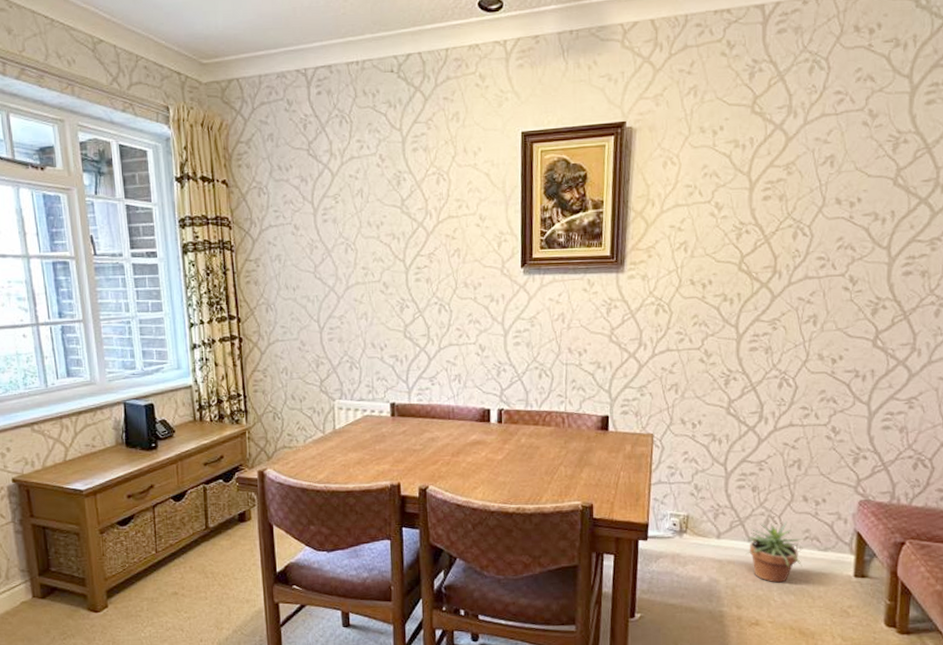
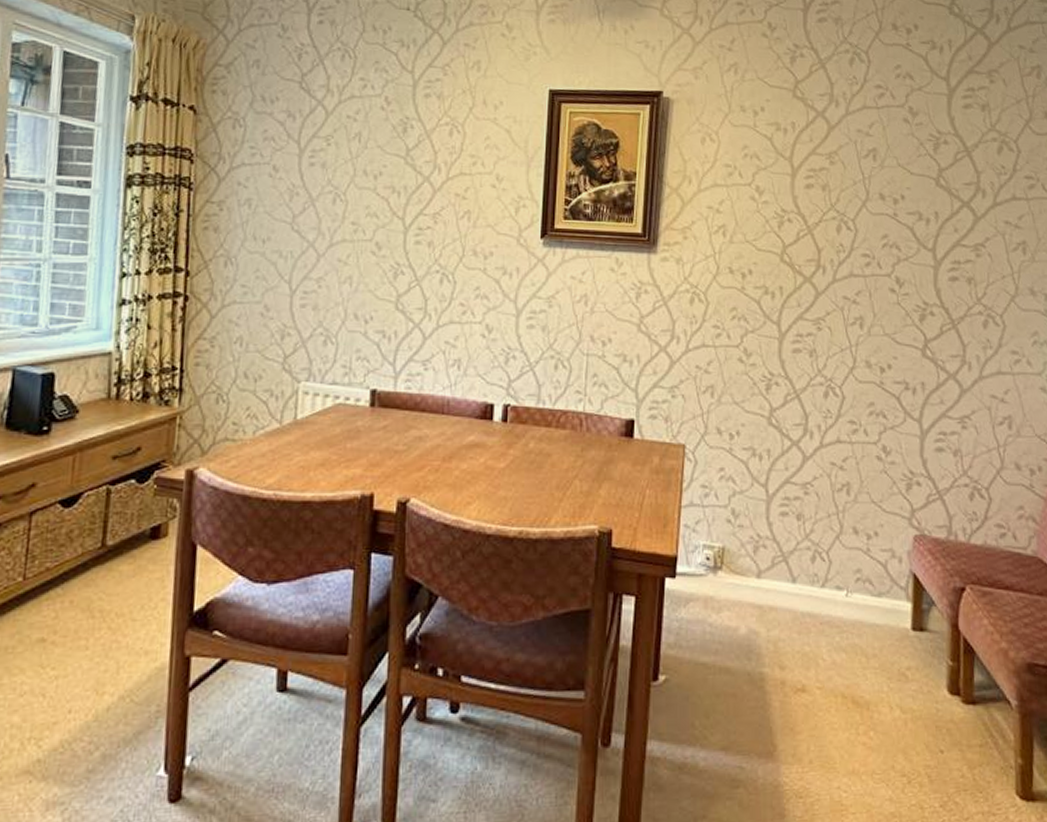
potted plant: present [745,521,804,583] -> none [789,558,855,637]

